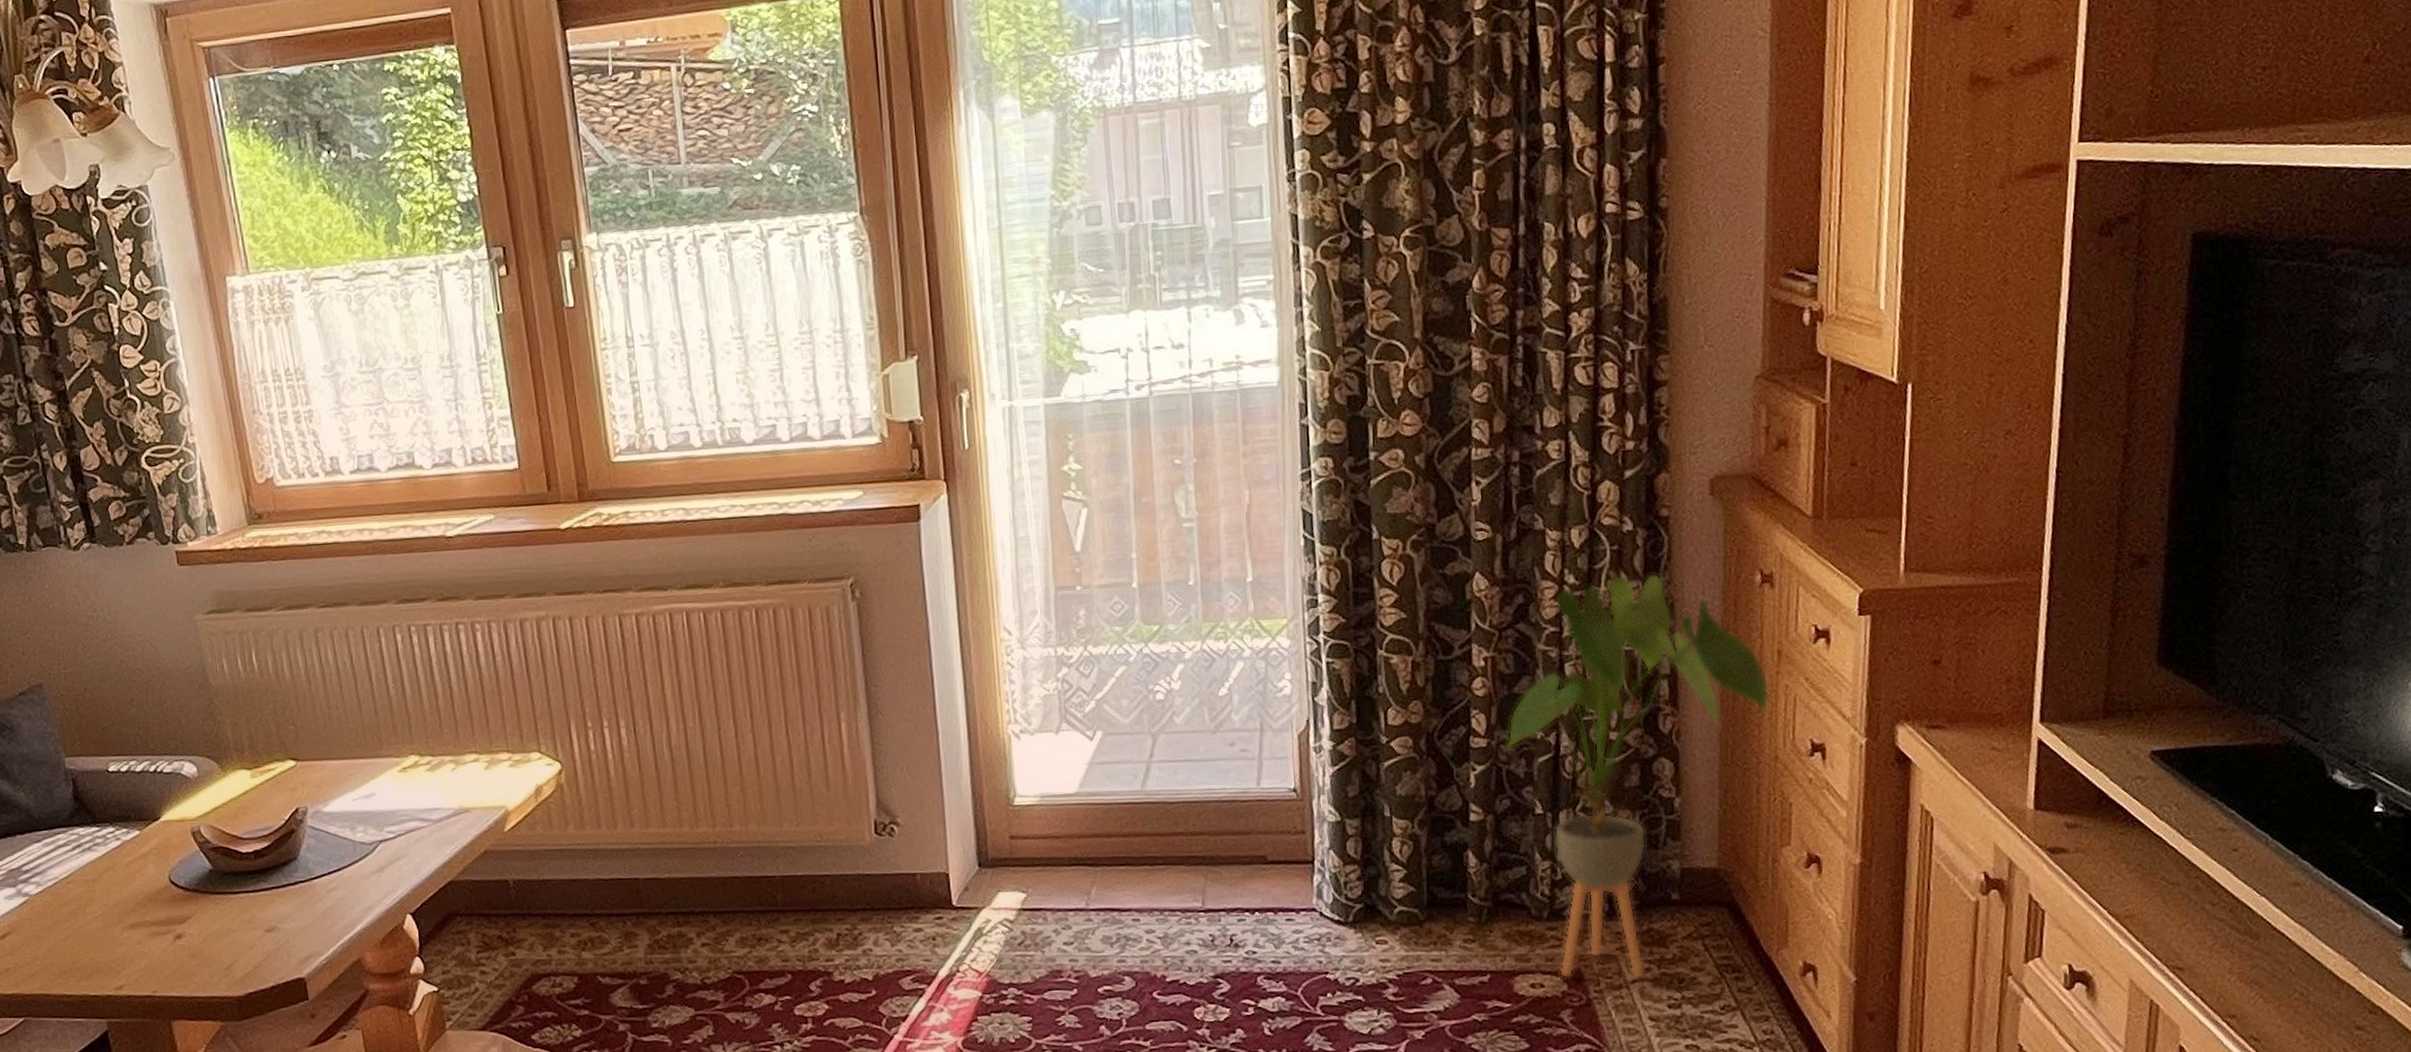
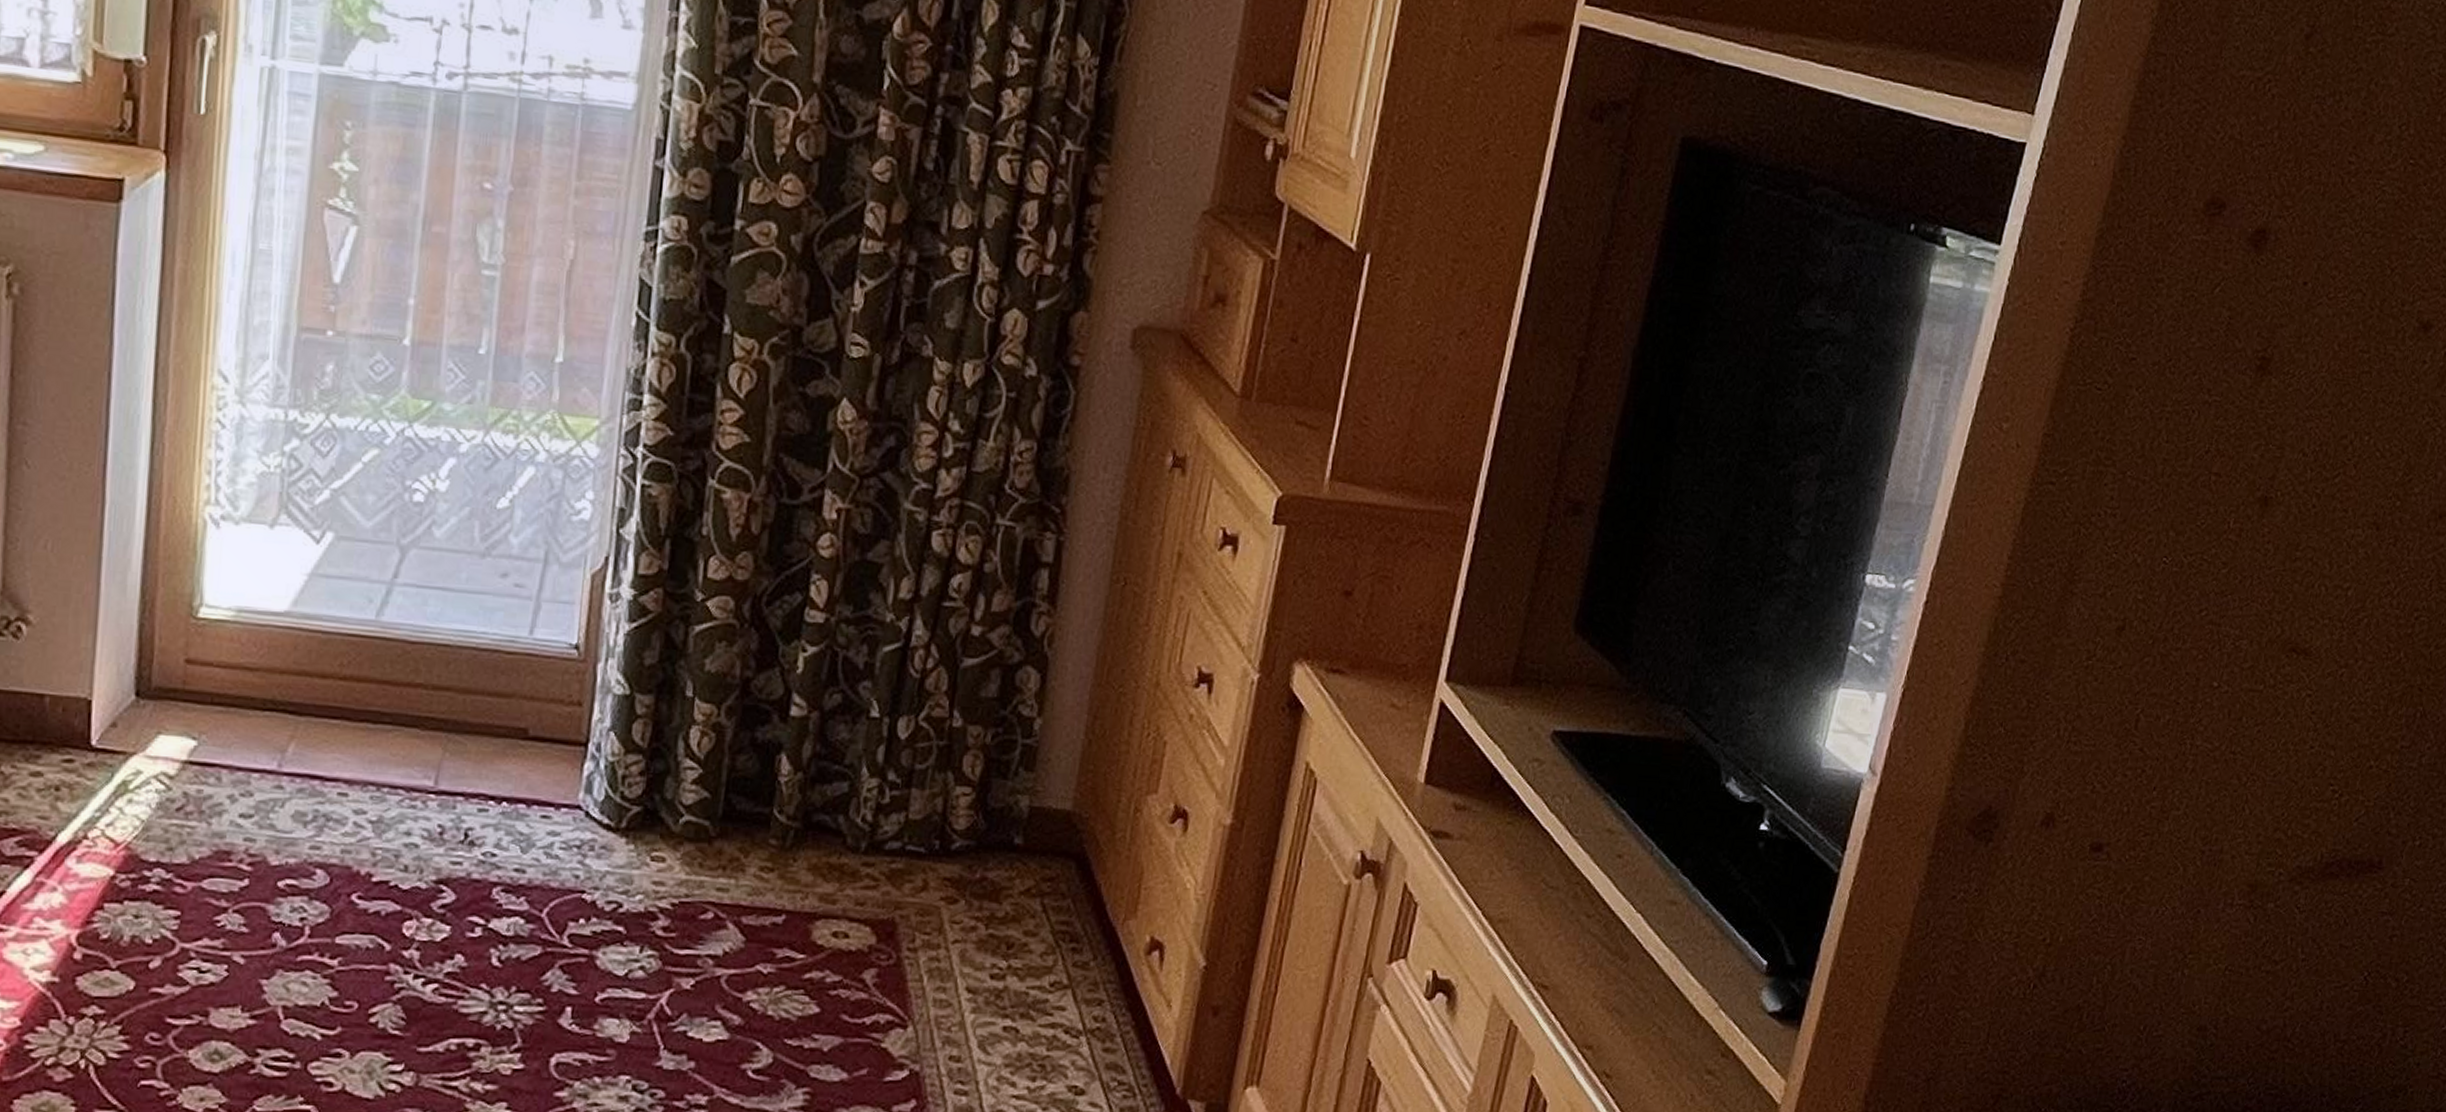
house plant: present [1505,572,1770,979] -> none [846,431,1163,939]

